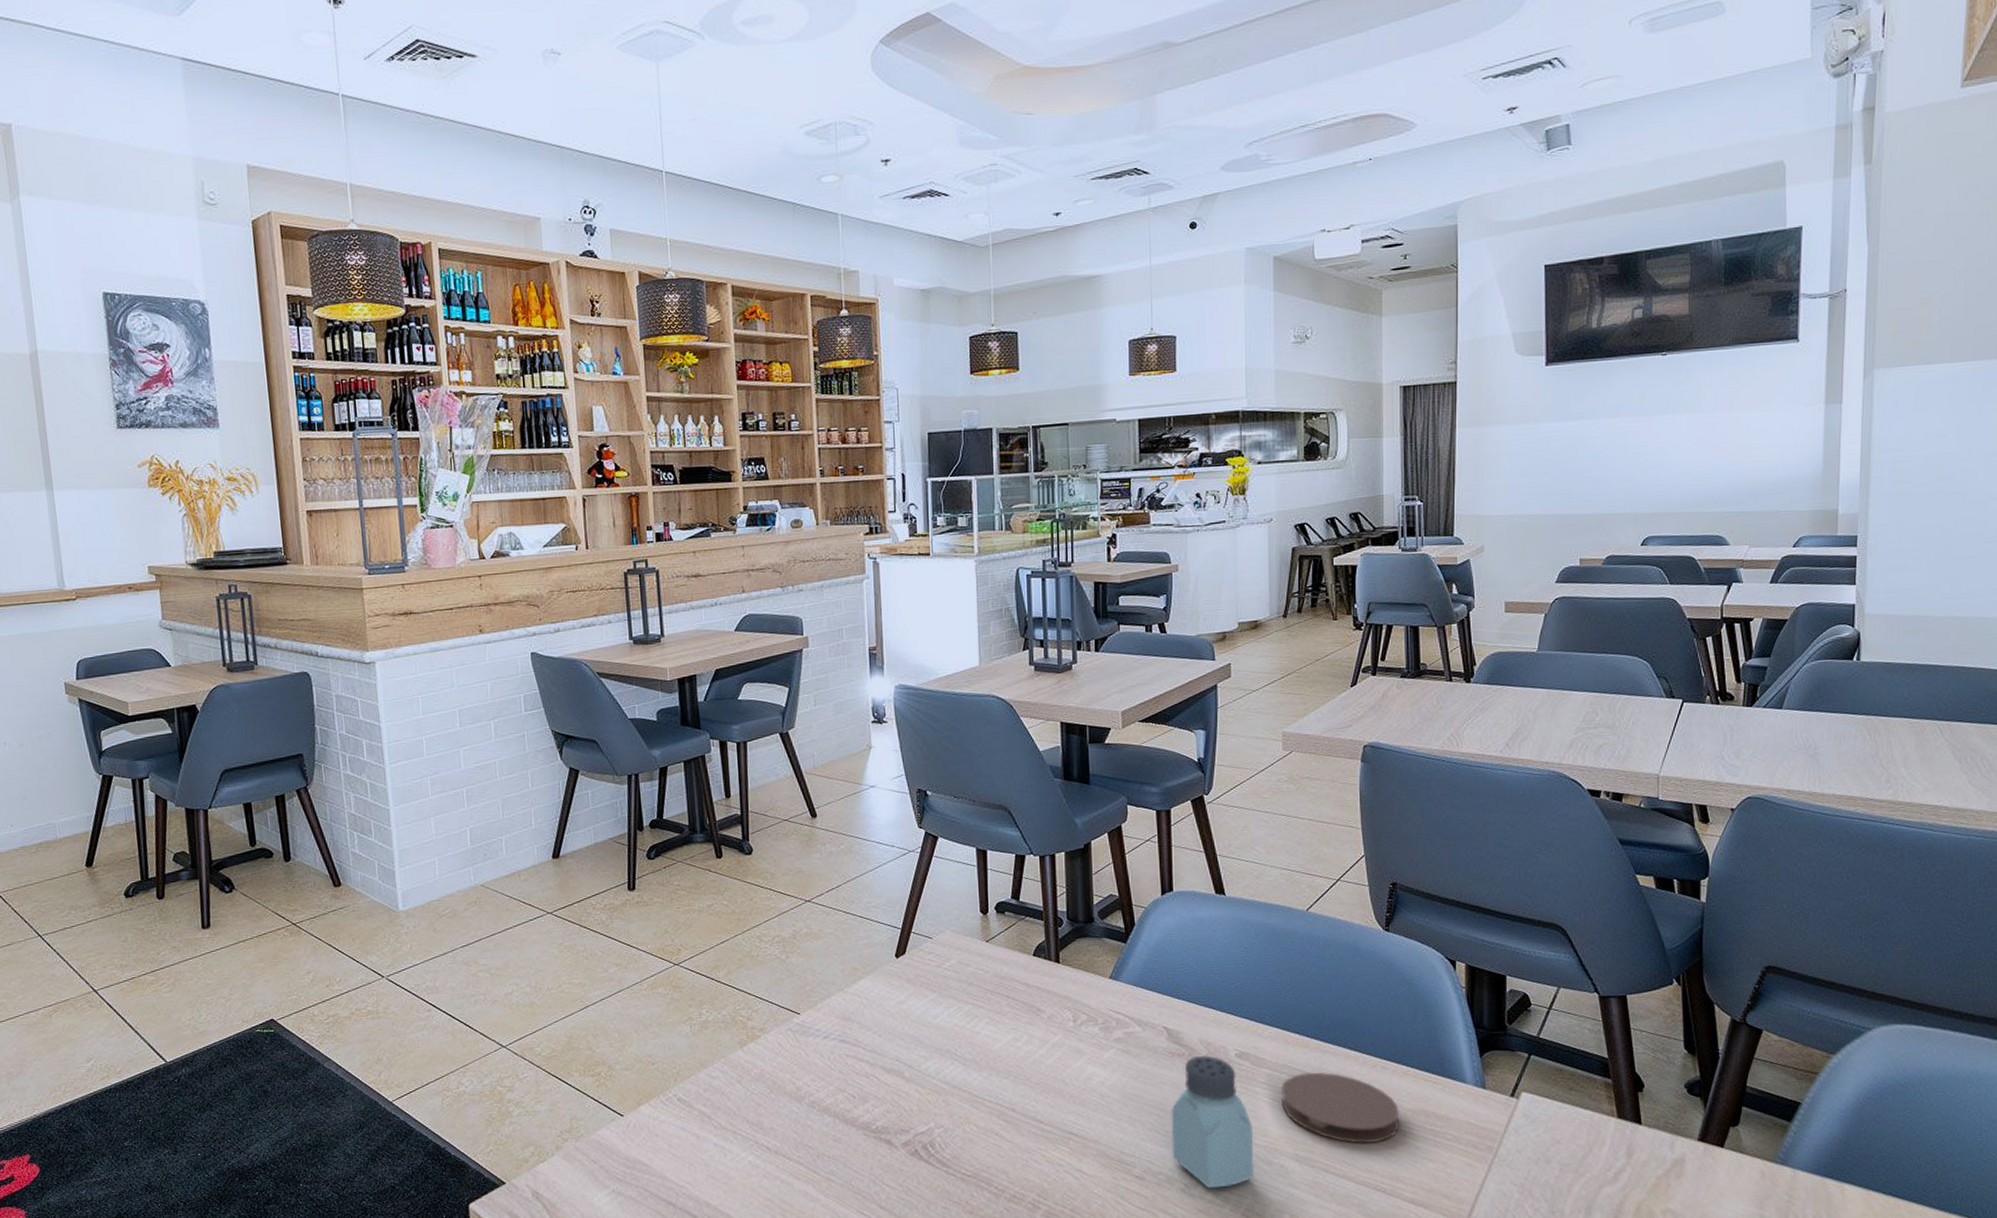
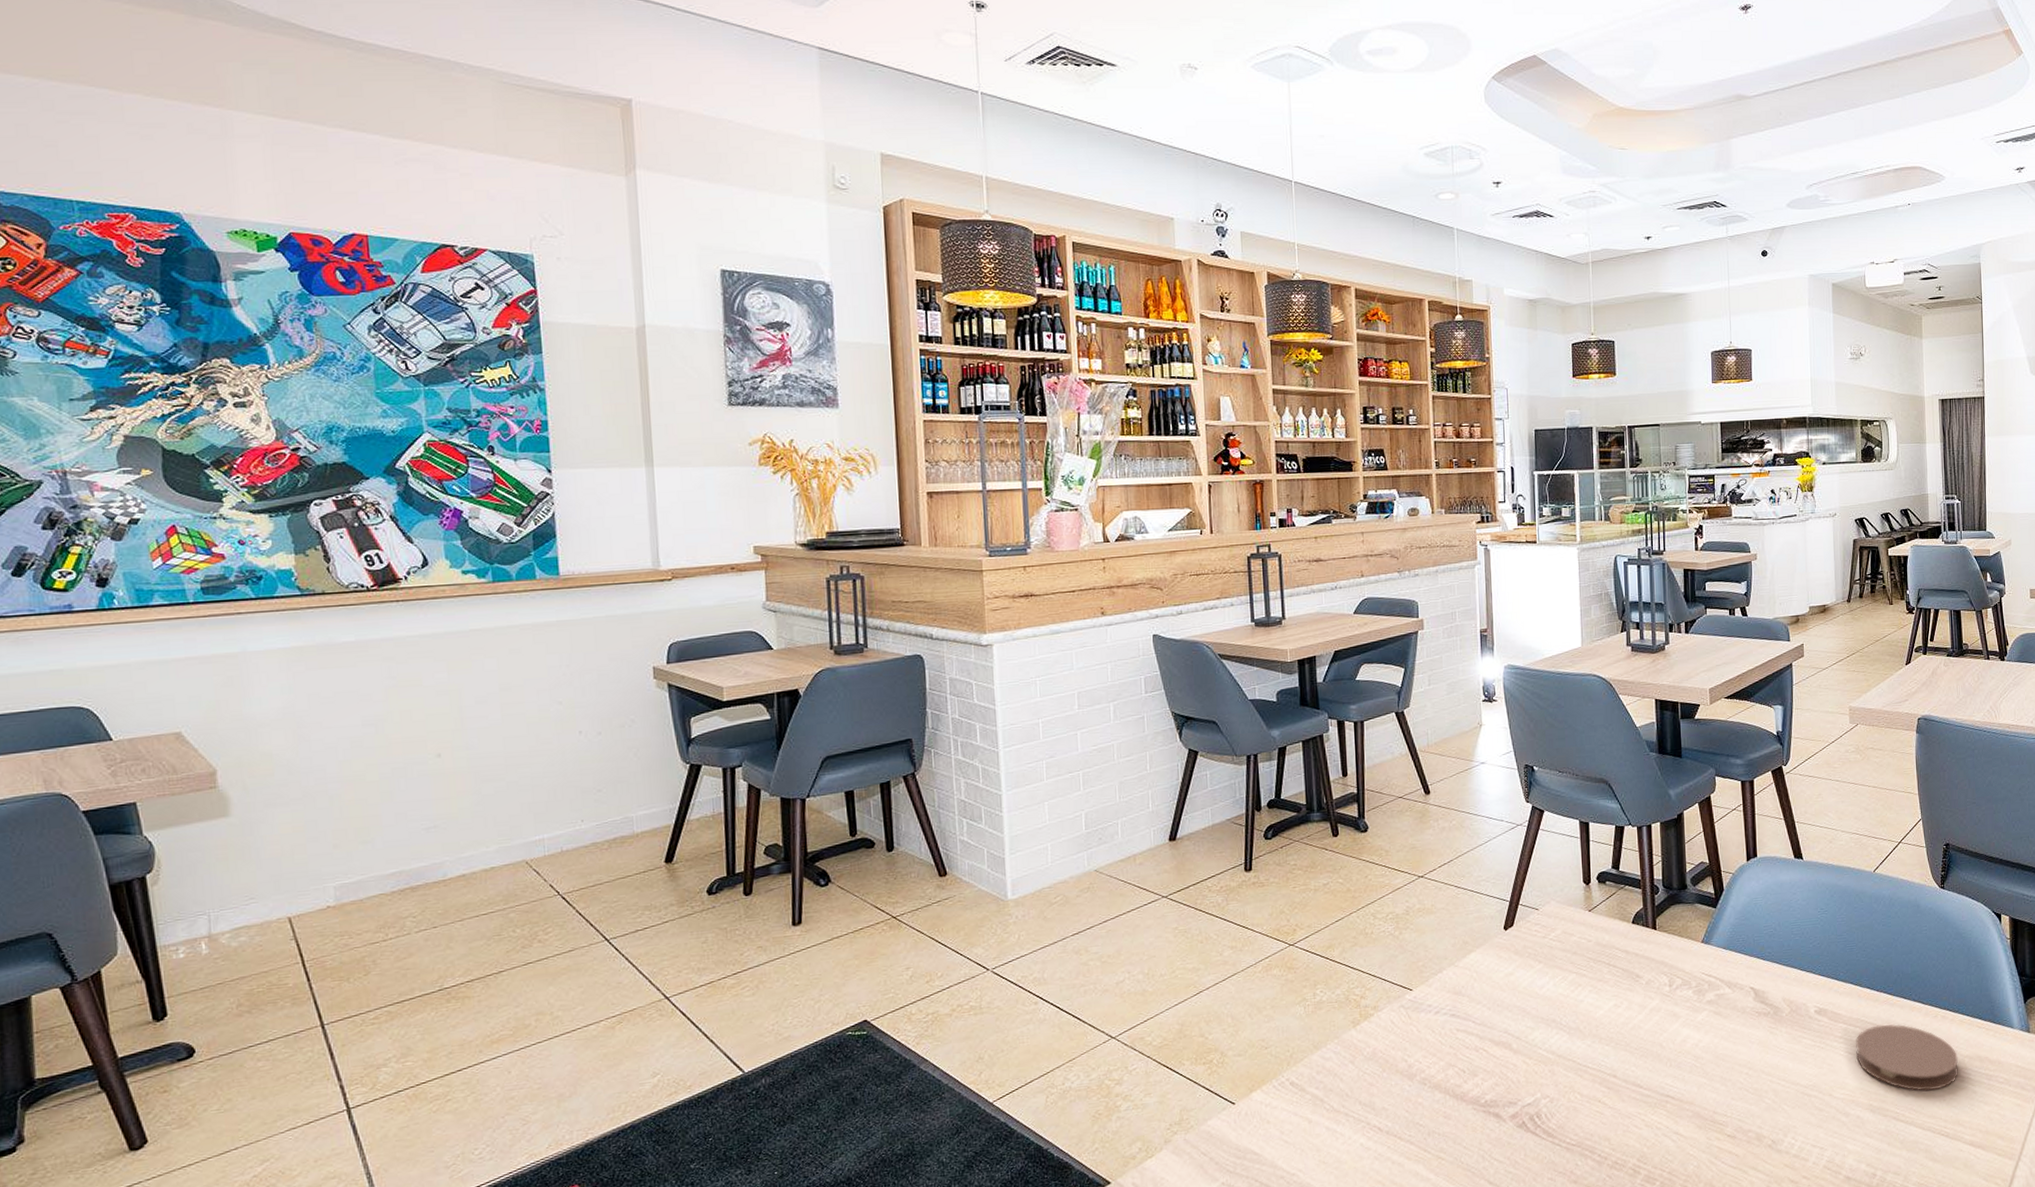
saltshaker: present [1171,1055,1254,1189] -> none [1758,1013,1834,1144]

